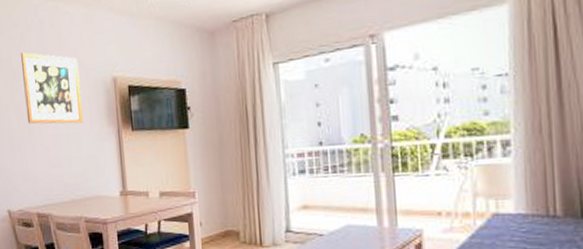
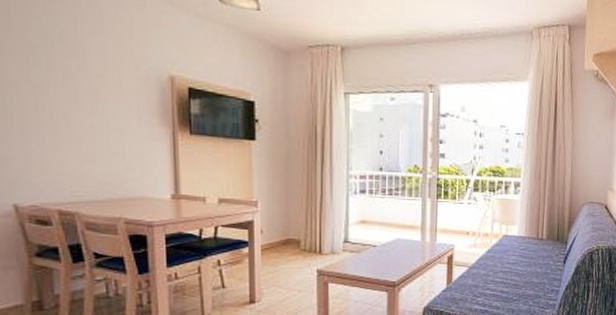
wall art: present [21,52,83,124] -> none [43,24,129,118]

